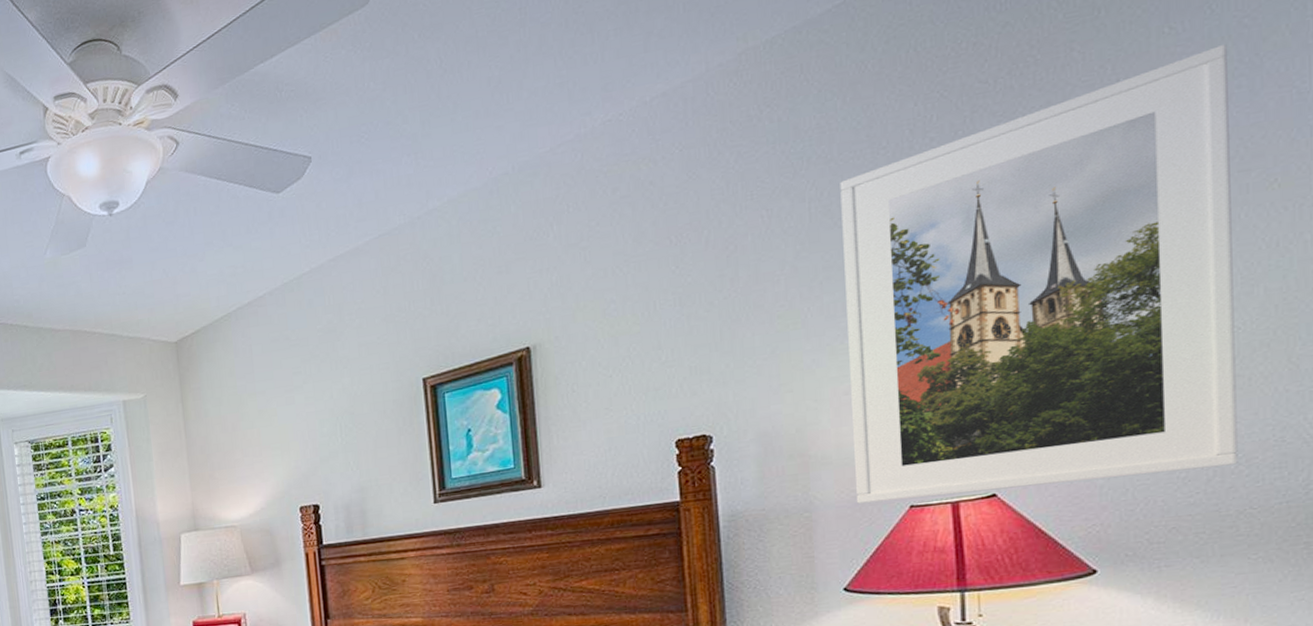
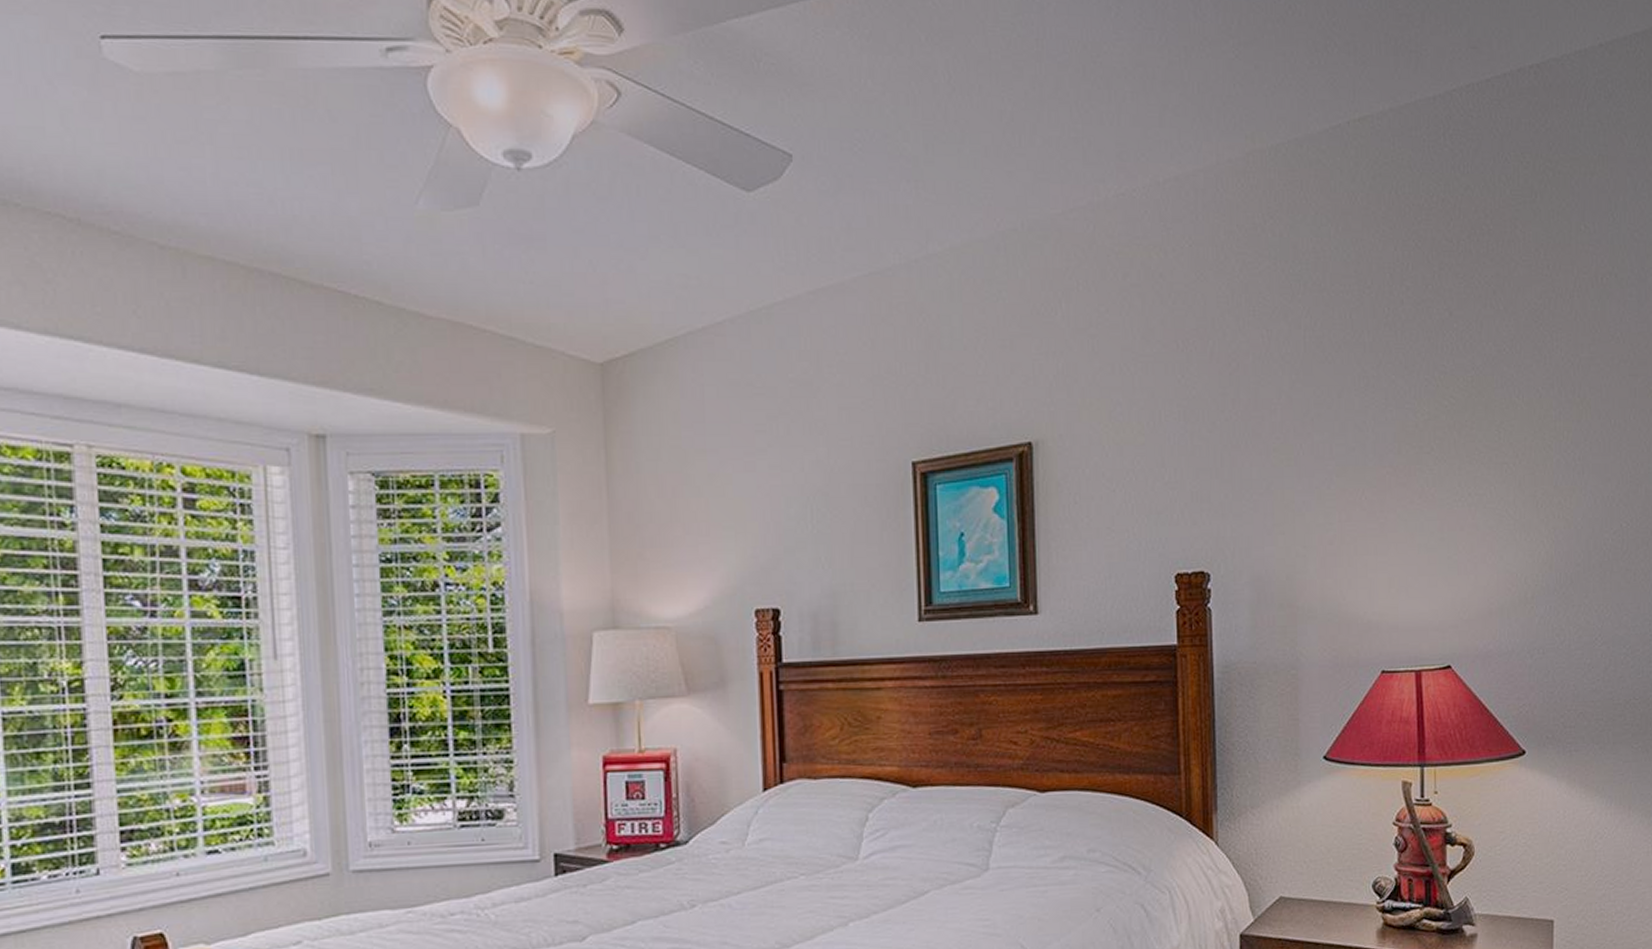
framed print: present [840,44,1238,504] -> none [1331,253,1626,665]

